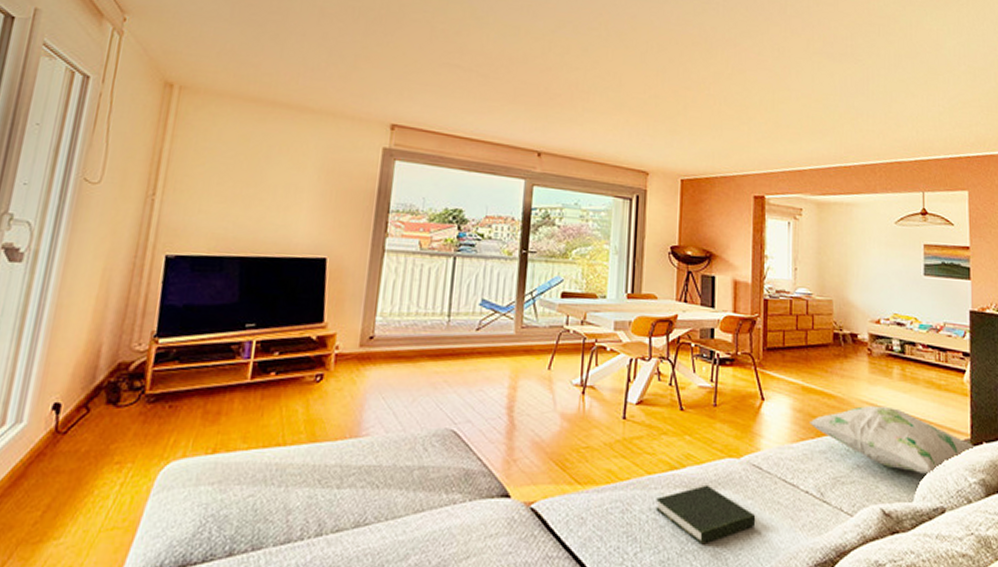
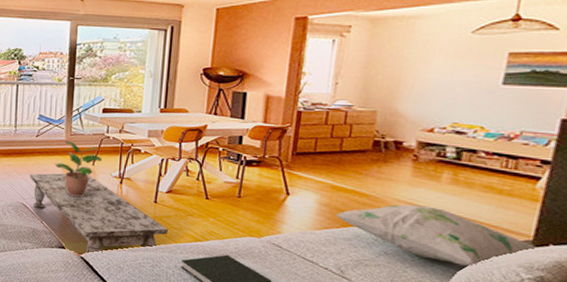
coffee table: none [465,382,639,501] -> present [30,173,168,253]
potted plant: none [499,334,560,416] -> present [55,140,102,197]

